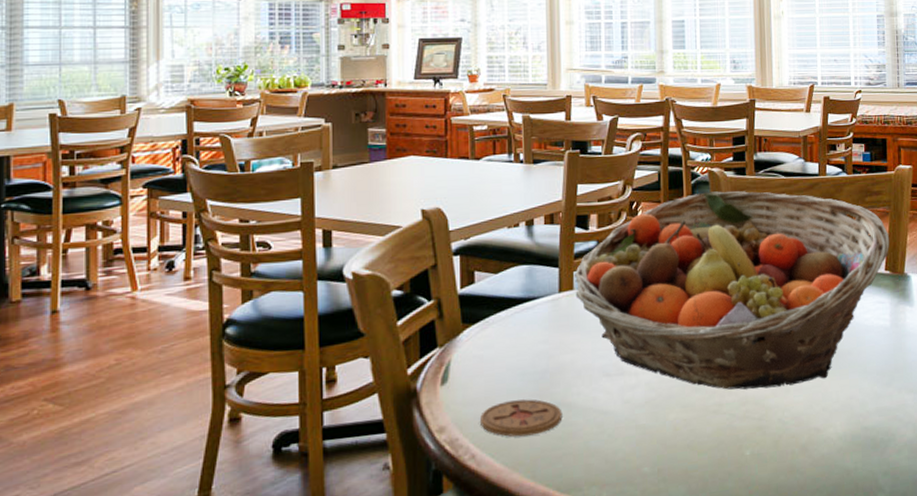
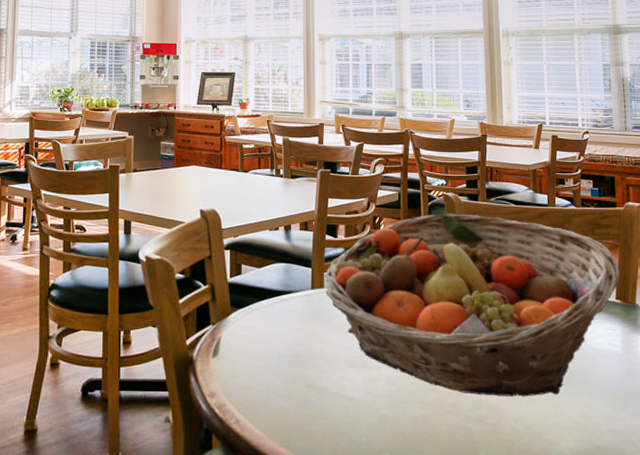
coaster: present [480,399,563,437] -> none [244,378,313,410]

